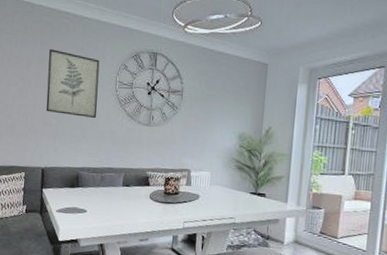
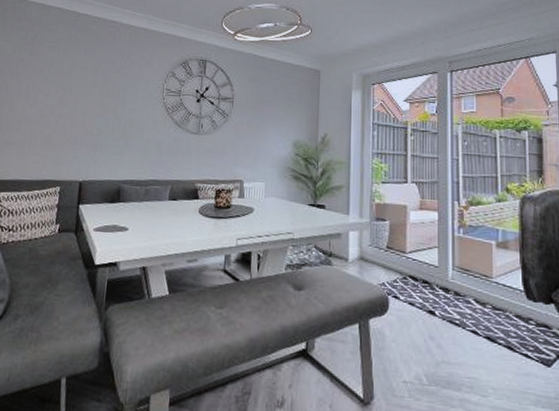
wall art: present [46,49,100,119] -> none [87,57,146,128]

